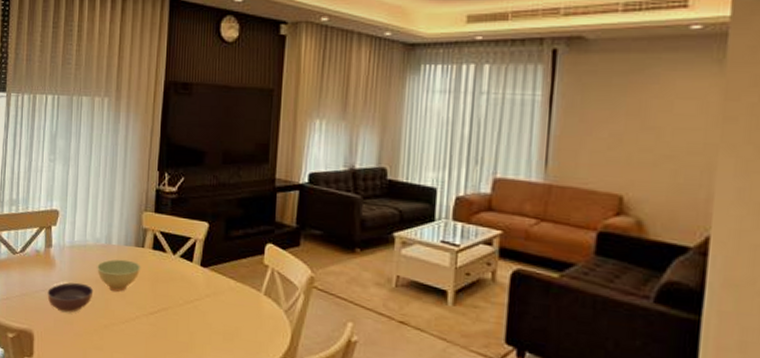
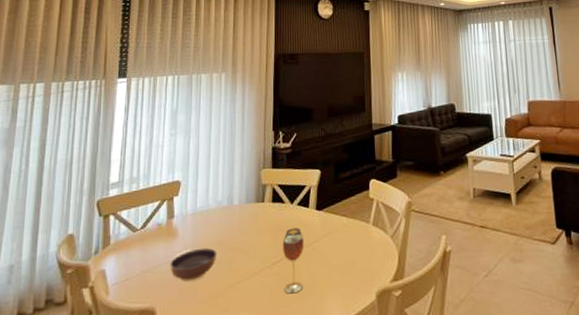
bowl: present [97,259,142,292] -> none [220,216,263,249]
wineglass: none [160,280,185,348] -> present [282,227,305,294]

